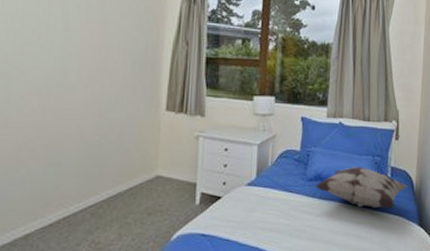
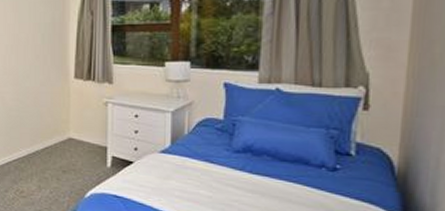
decorative pillow: present [314,167,408,209] -> none [243,140,384,193]

